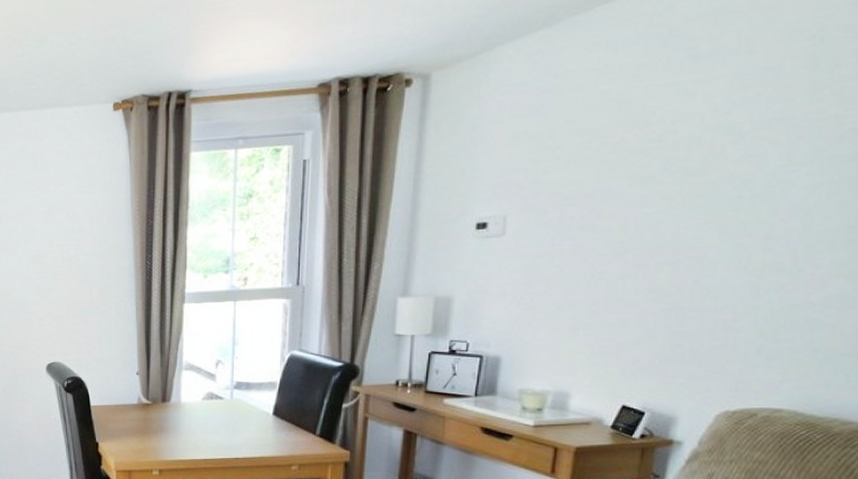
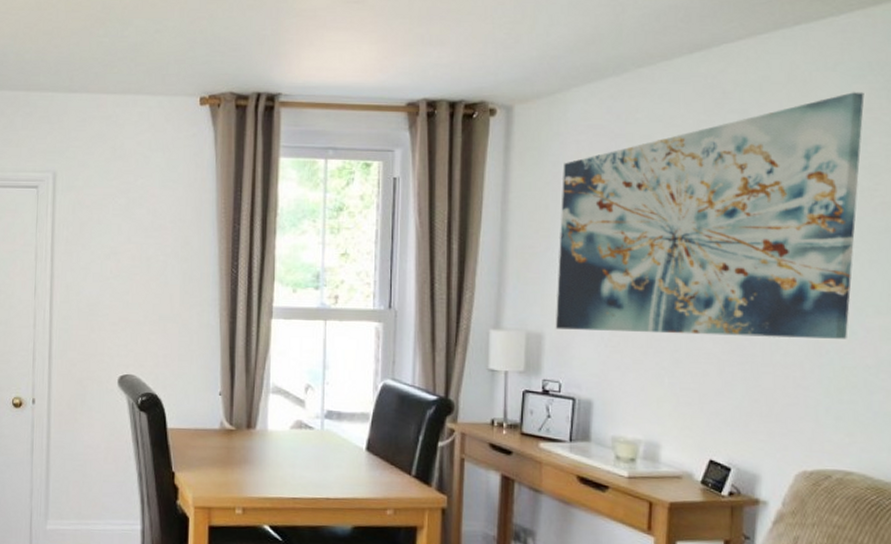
wall art: none [465,9,844,292] -> present [555,92,865,339]

